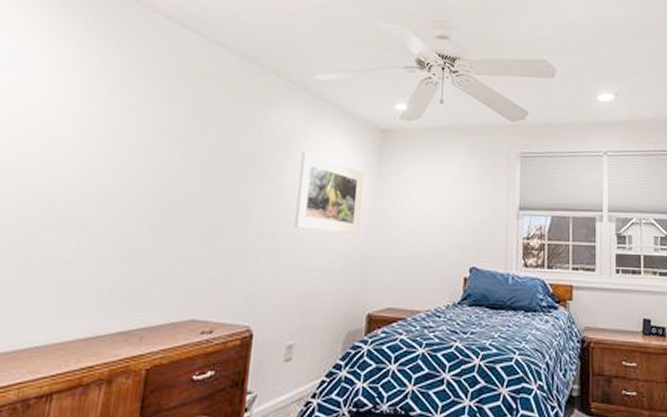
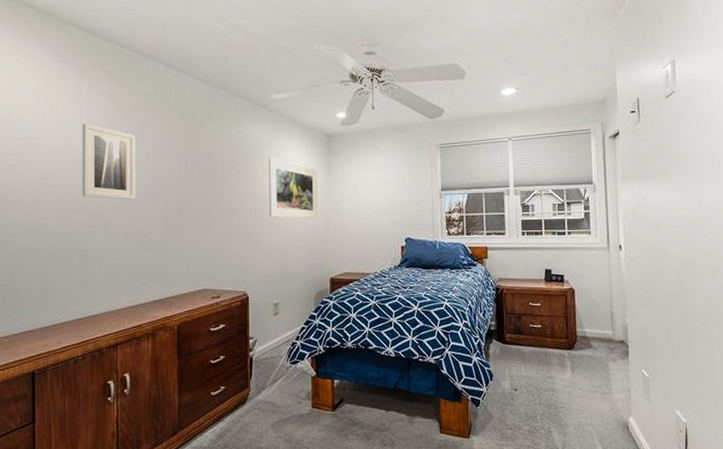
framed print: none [40,88,128,192] -> present [82,123,136,200]

